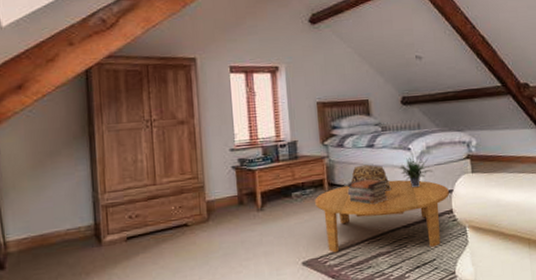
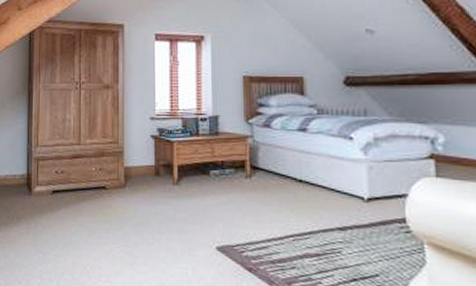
coffee table: present [315,179,449,253] -> none [235,171,402,260]
book stack: present [347,179,388,205] -> none [272,166,322,198]
decorative box: present [350,164,392,193] -> none [276,150,326,185]
potted plant: present [398,151,434,188] -> none [335,141,382,185]

